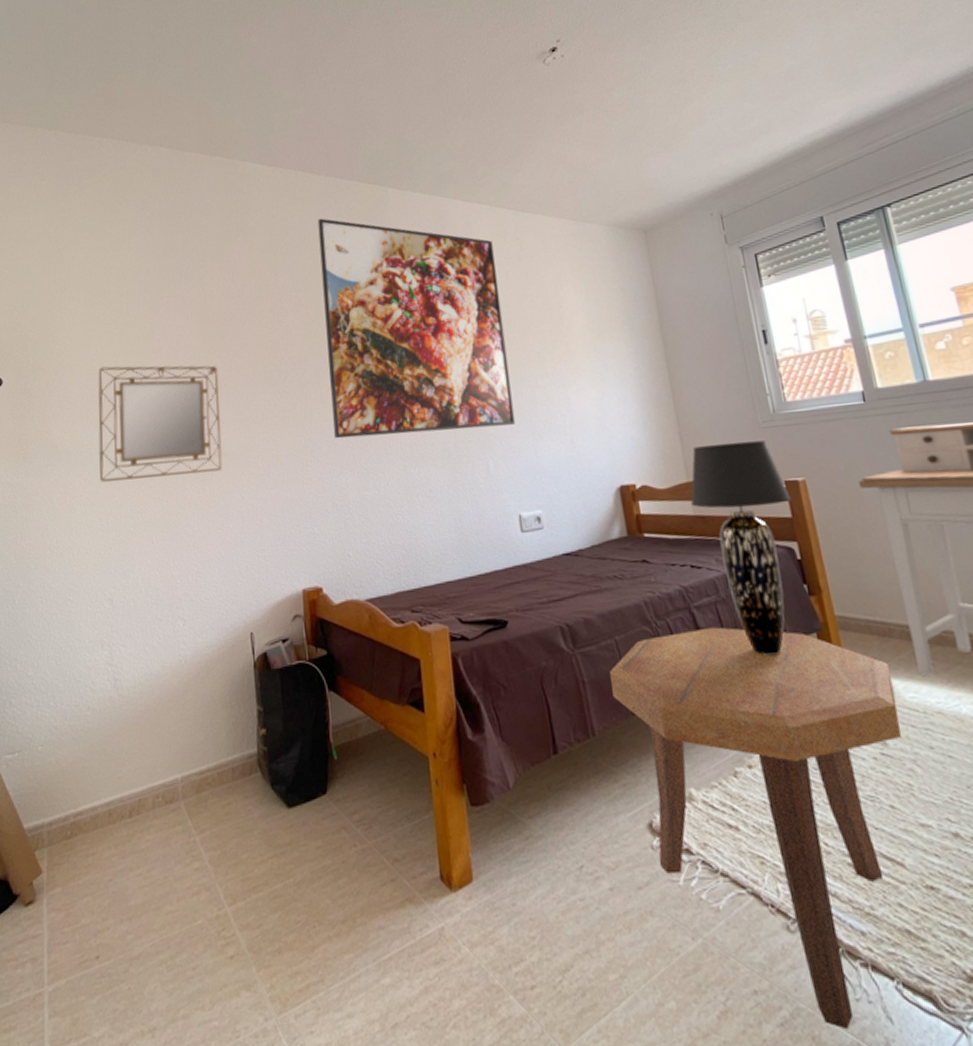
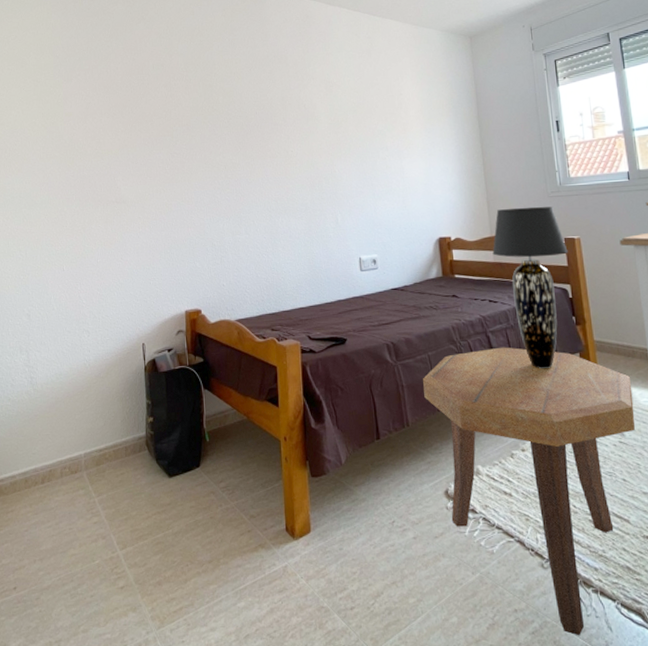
home mirror: present [98,365,223,482] -> none [19,126,123,221]
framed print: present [317,218,516,439] -> none [206,12,361,193]

